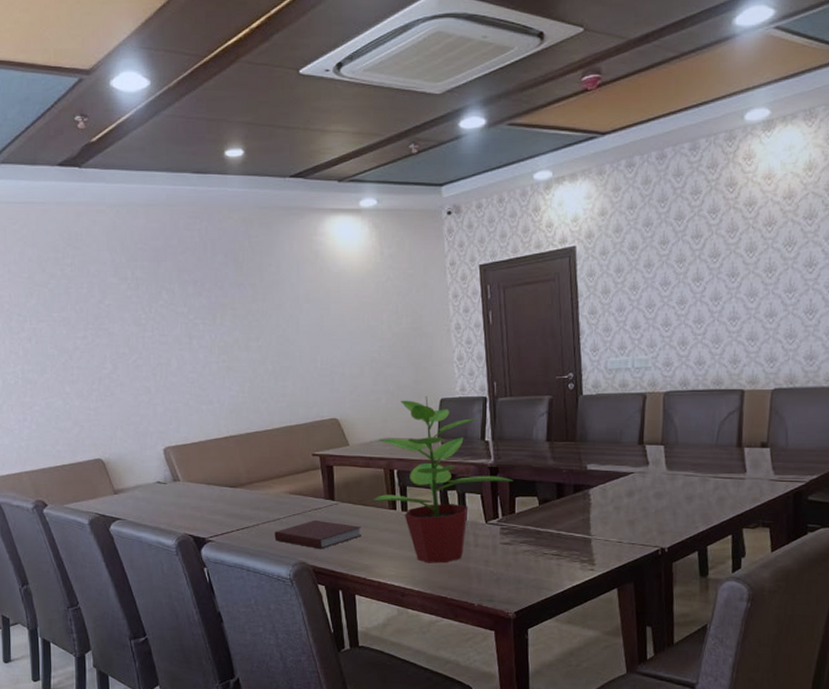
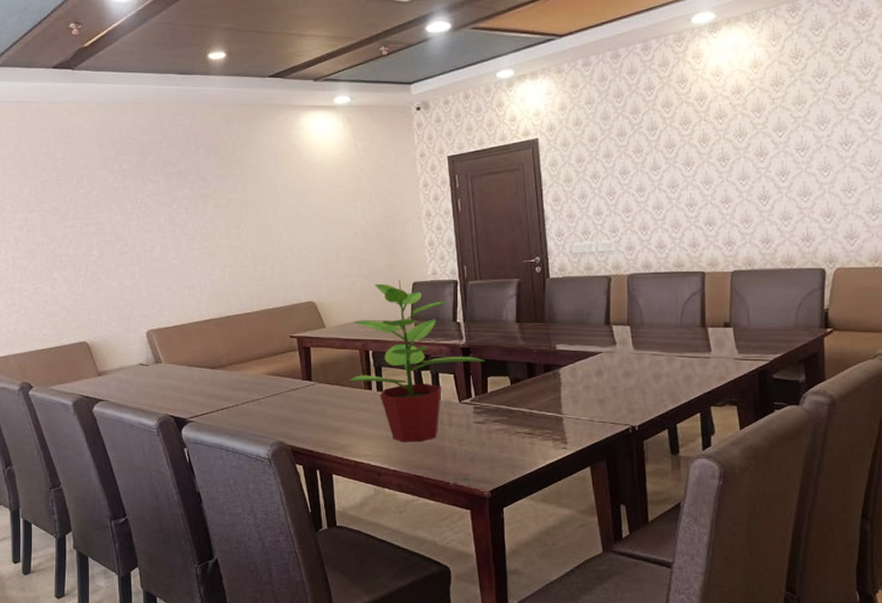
notebook: present [274,519,362,549] -> none [253,400,339,429]

